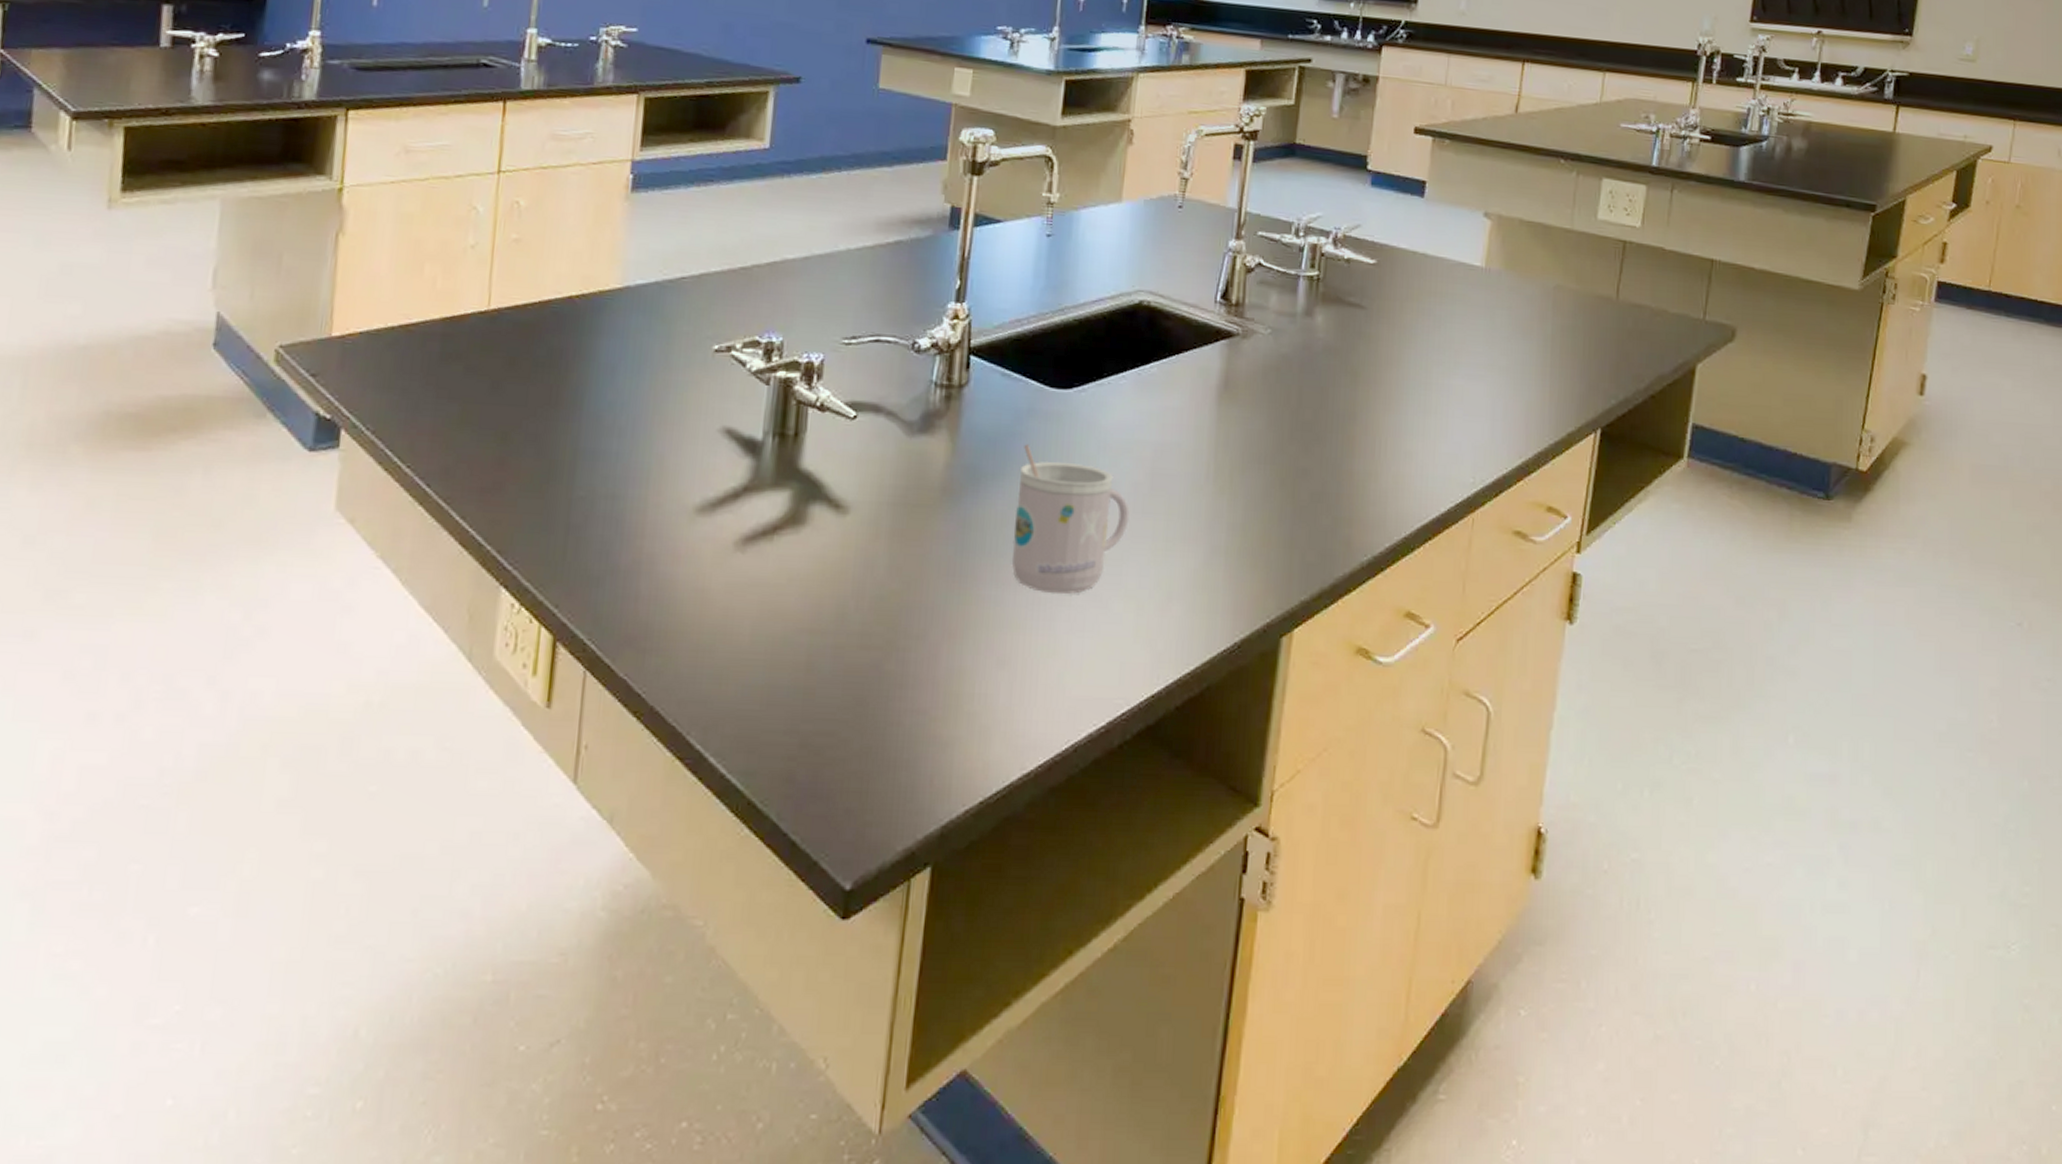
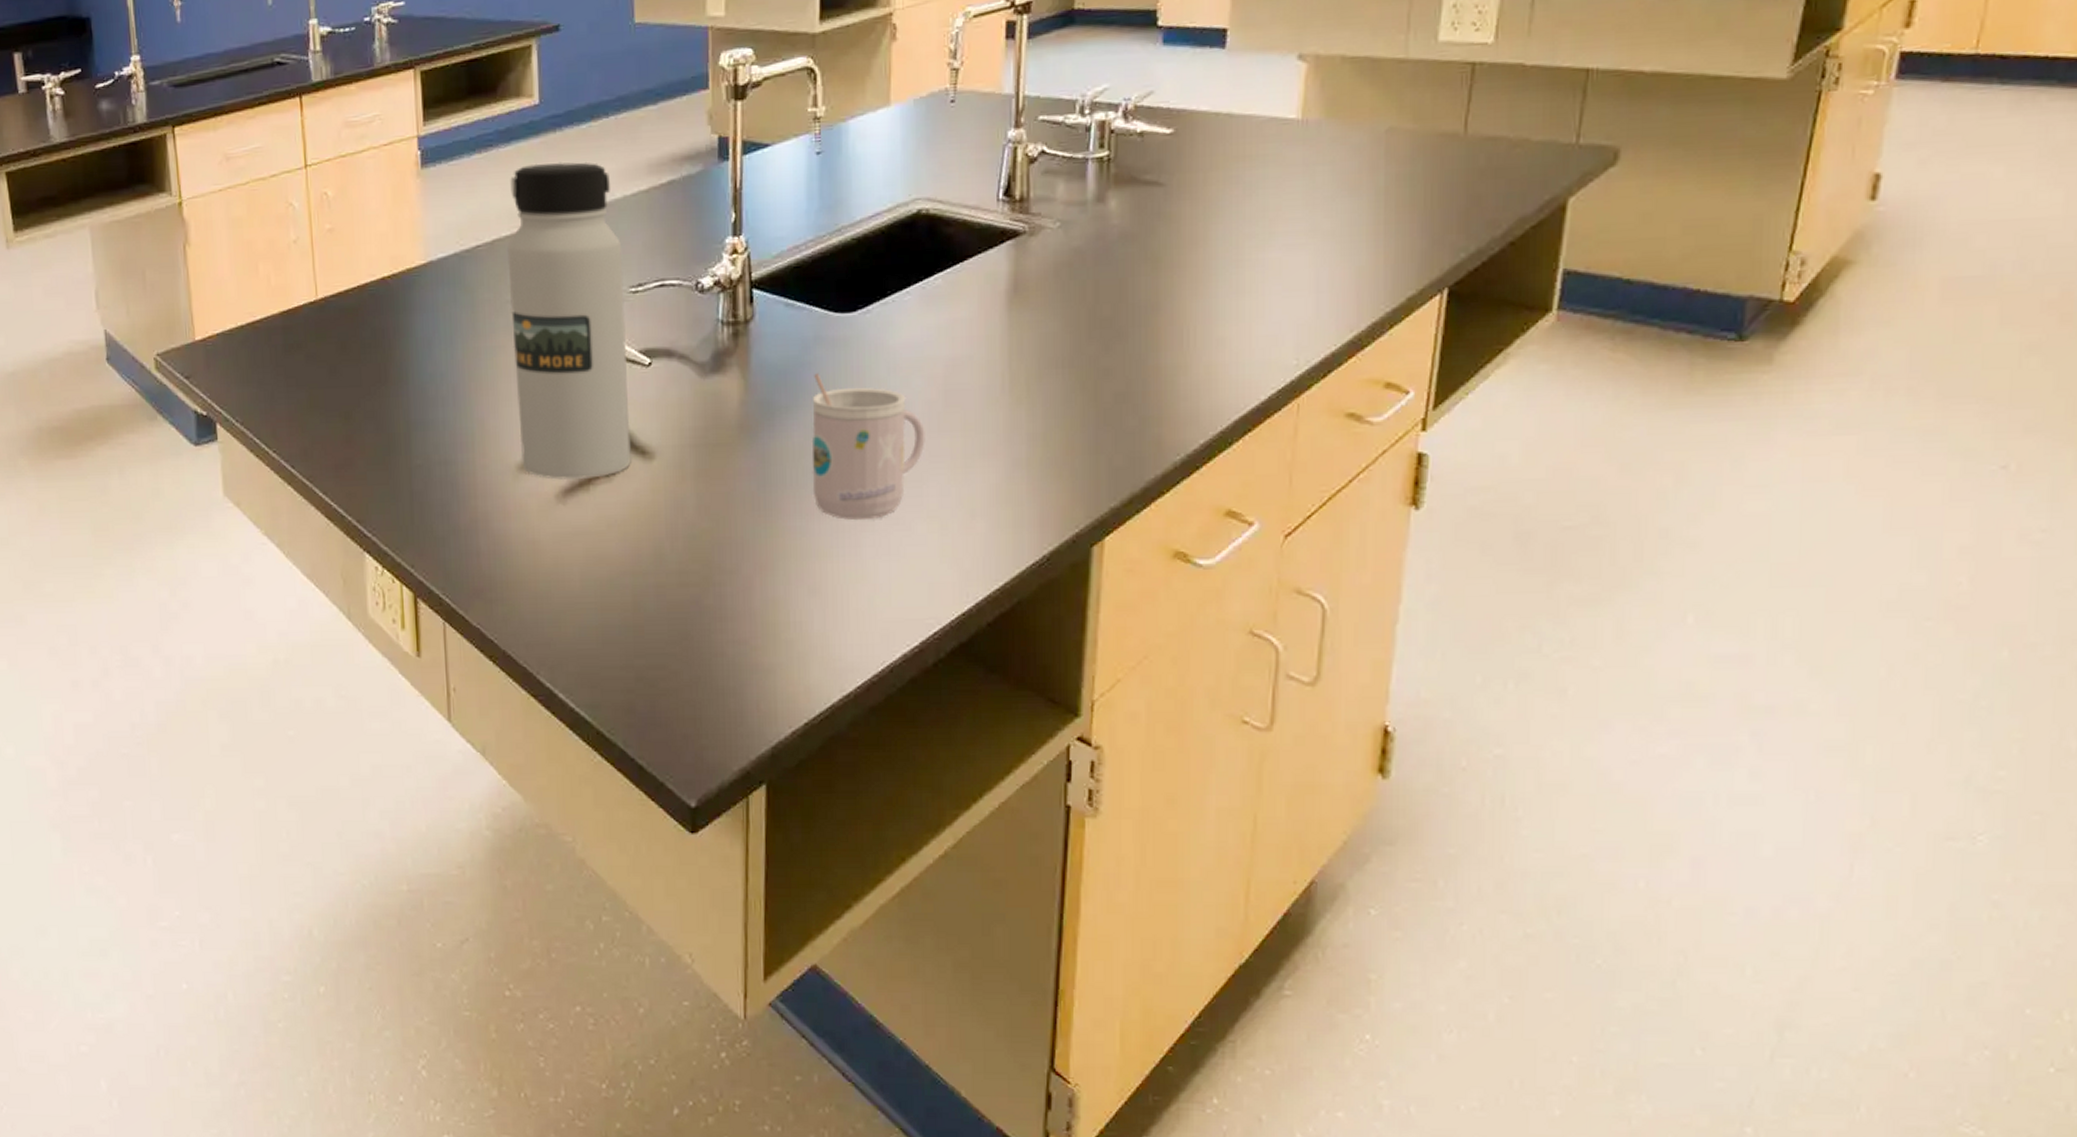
water bottle: none [701,205,839,528] -> present [507,161,631,480]

